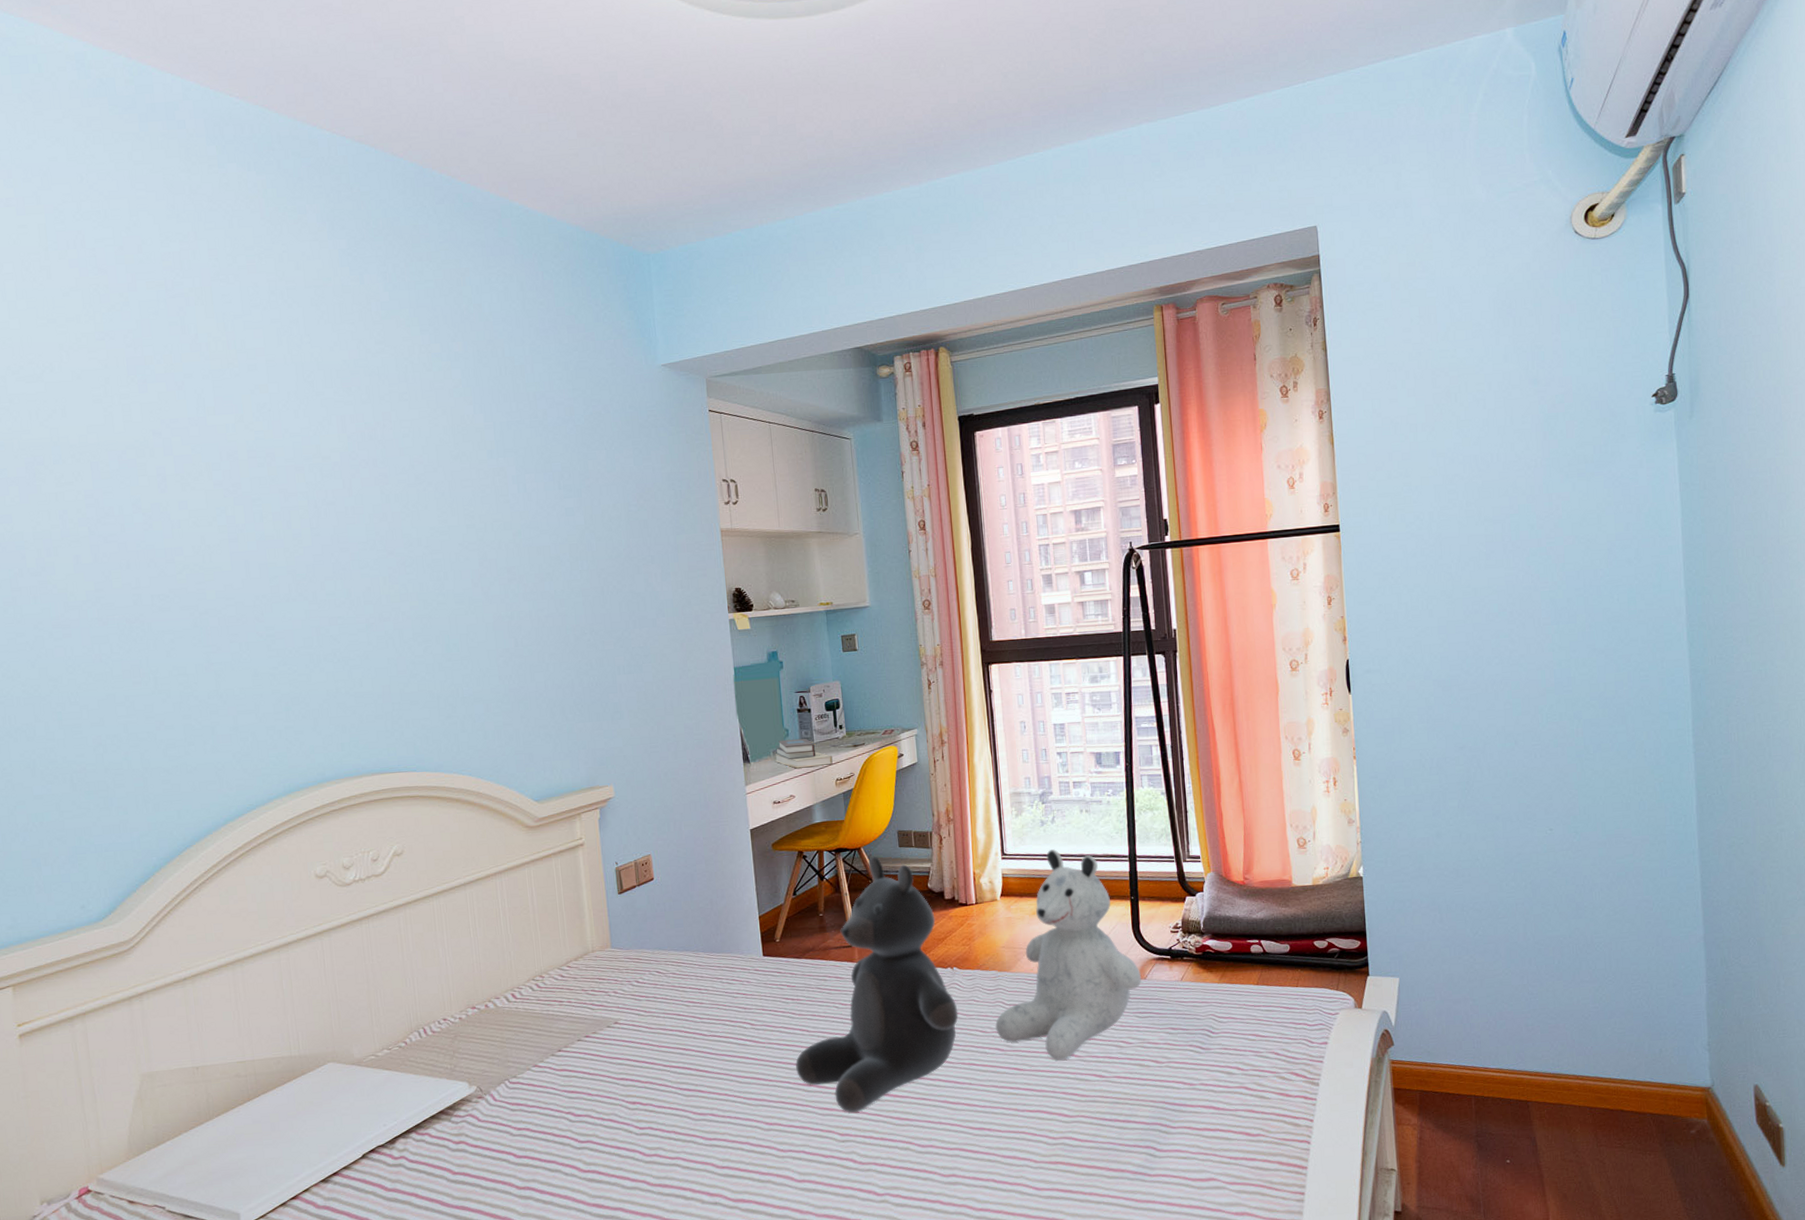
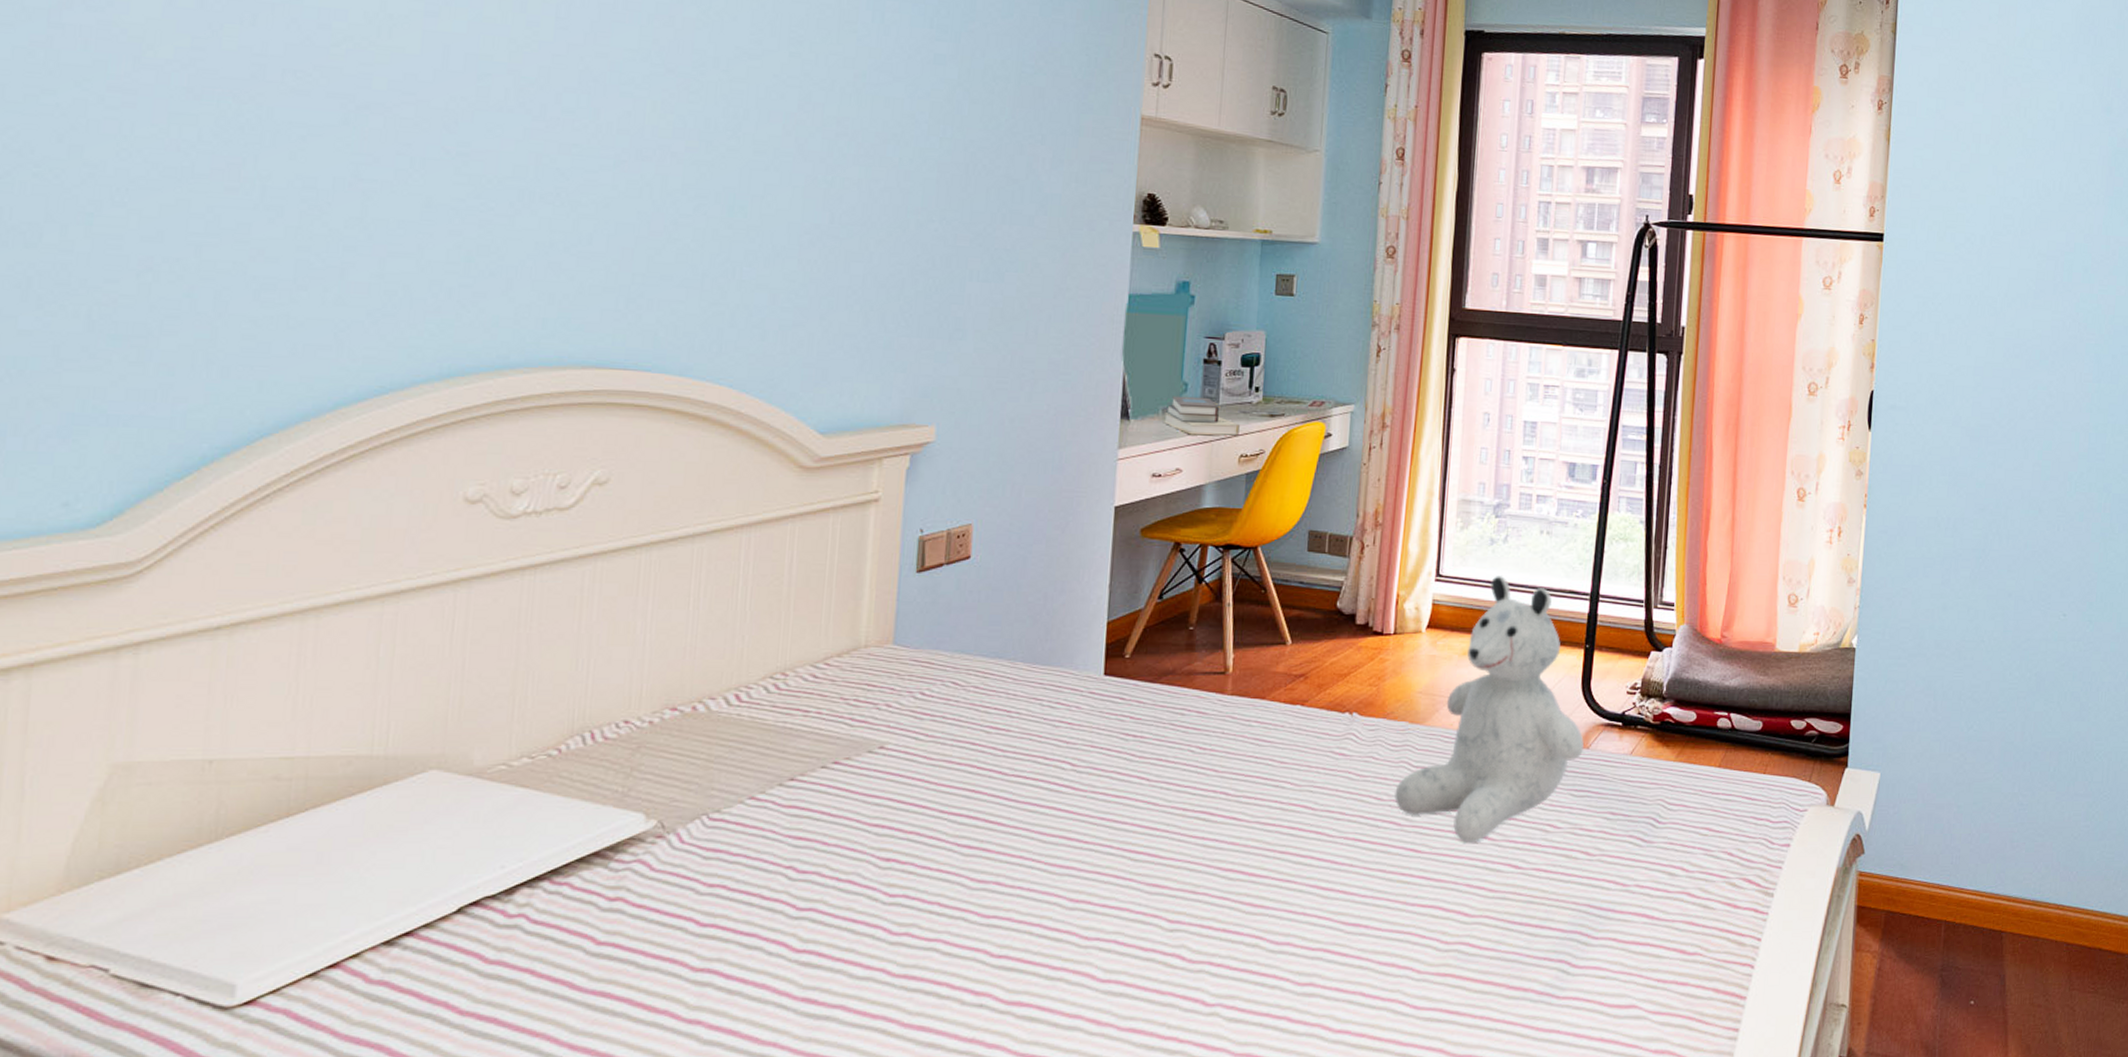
teddy bear: present [795,855,959,1113] -> none [1123,558,1350,893]

